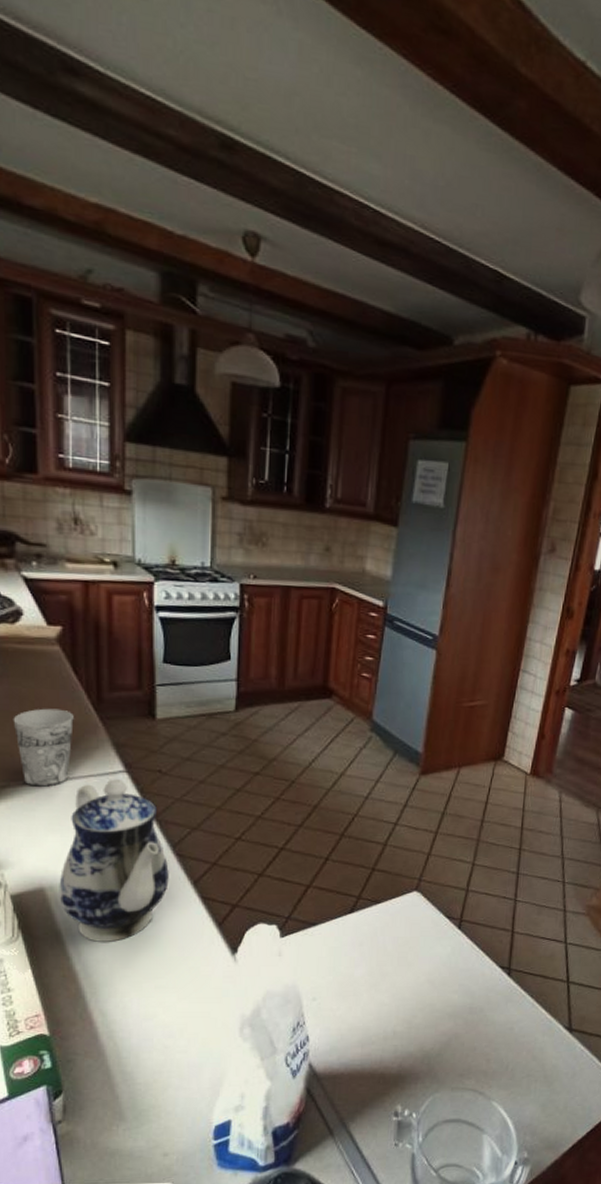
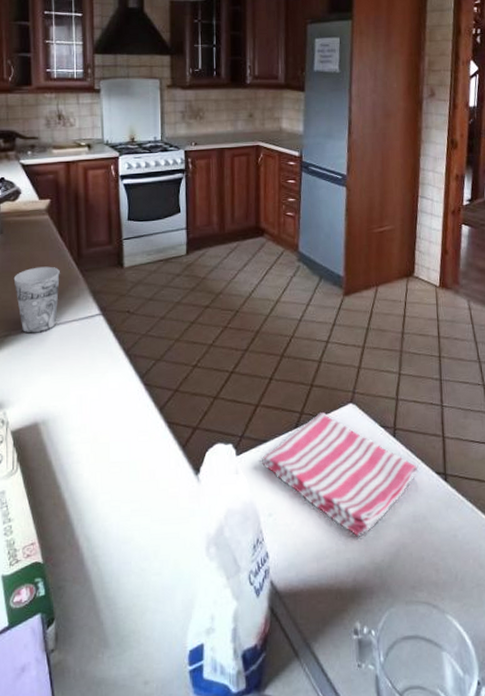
teapot: present [59,779,169,942] -> none [50,321,139,470]
dish towel: none [308,898,481,1025] -> present [261,412,418,537]

